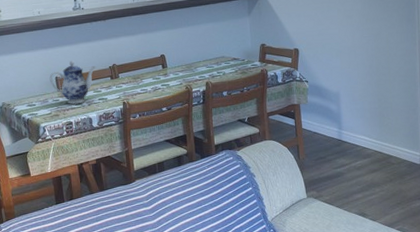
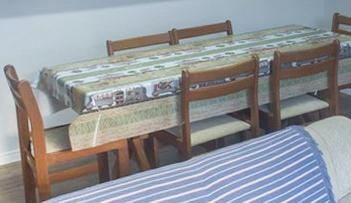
teapot: present [49,60,96,104] -> none [99,22,154,72]

